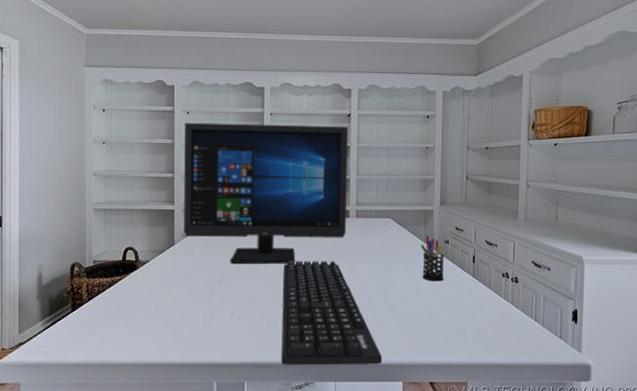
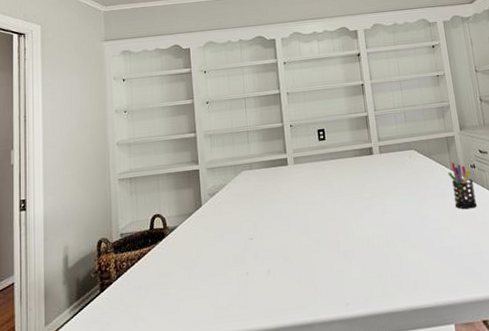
computer monitor: present [184,122,348,264] -> none [203,65,372,218]
keyboard: present [281,261,383,365] -> none [314,201,430,323]

